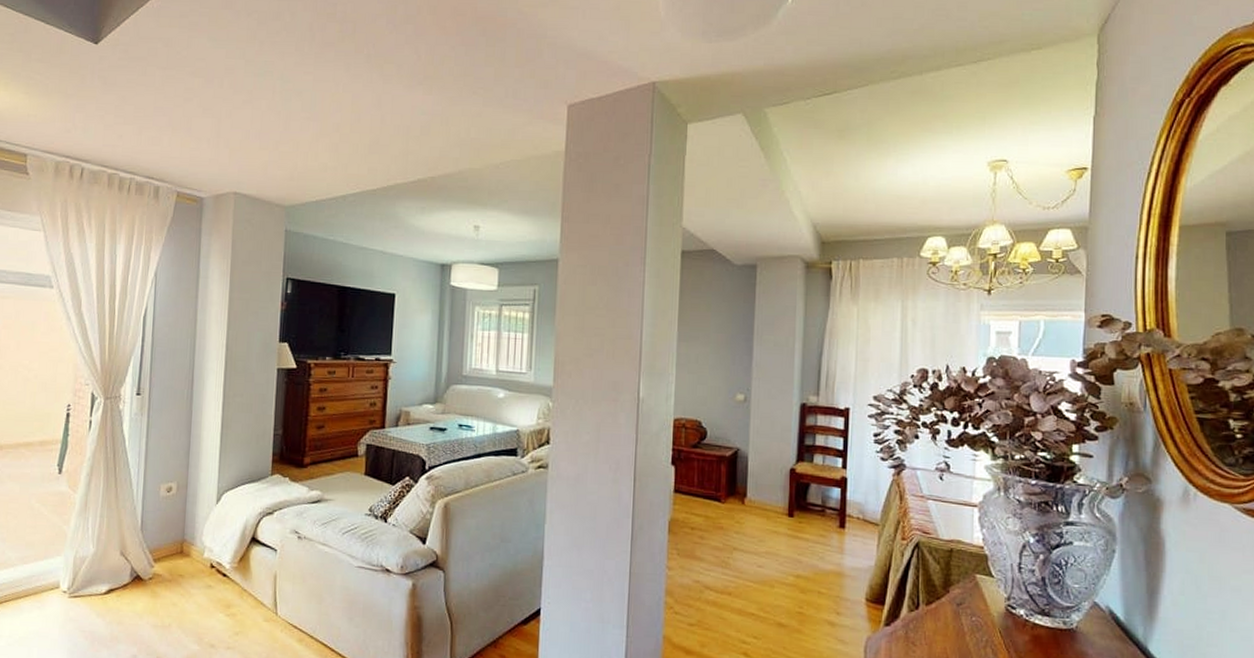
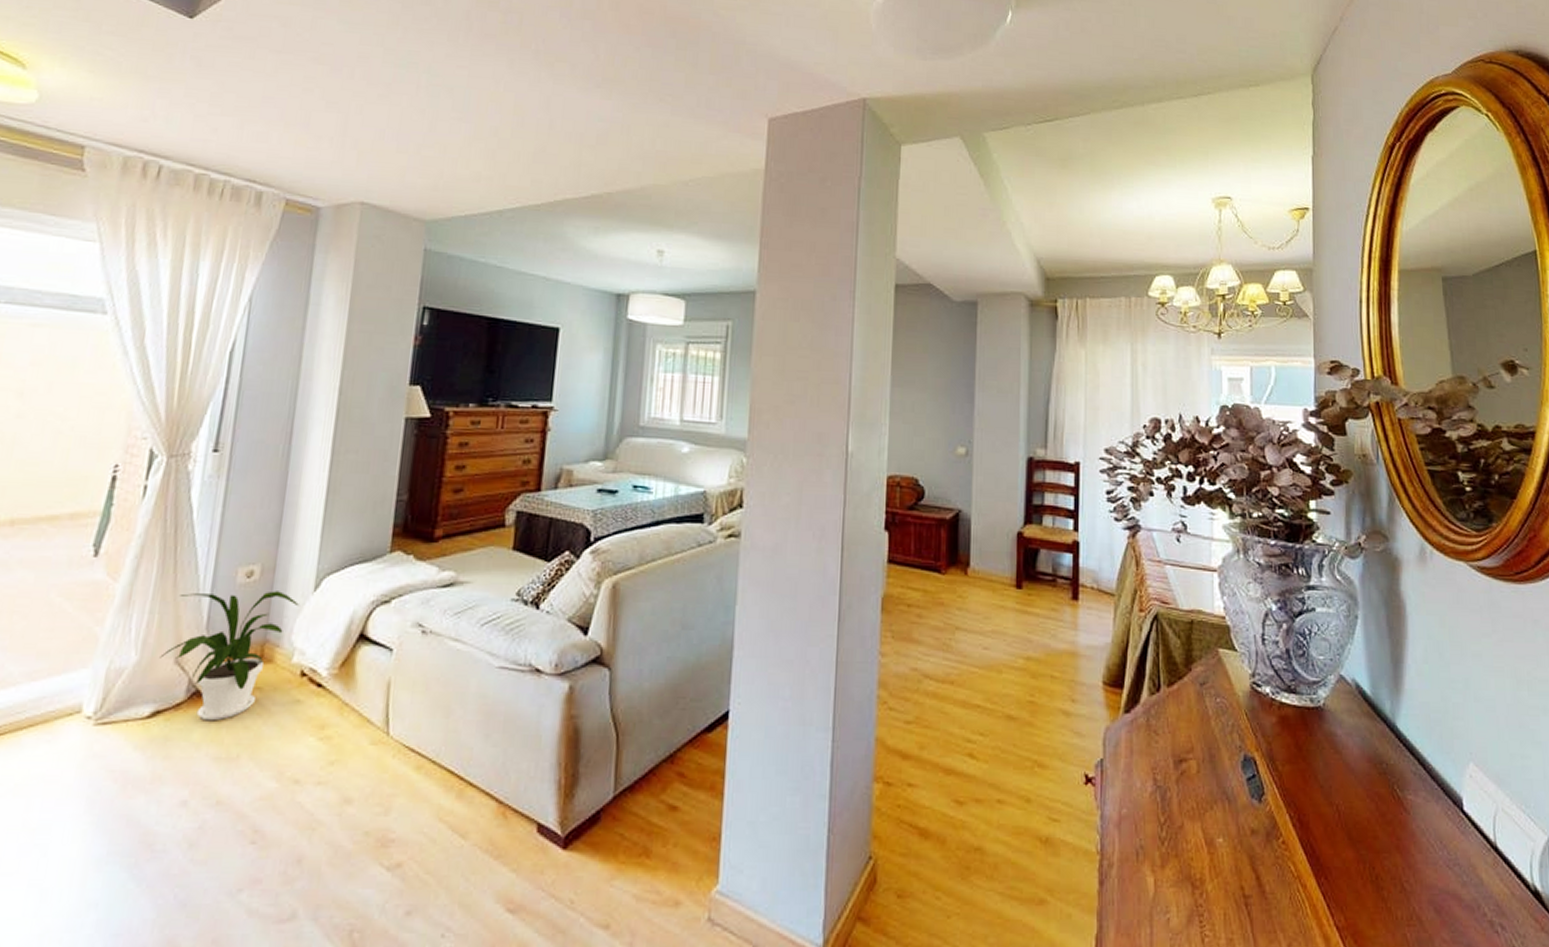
house plant: none [110,502,206,599] -> present [160,591,299,721]

